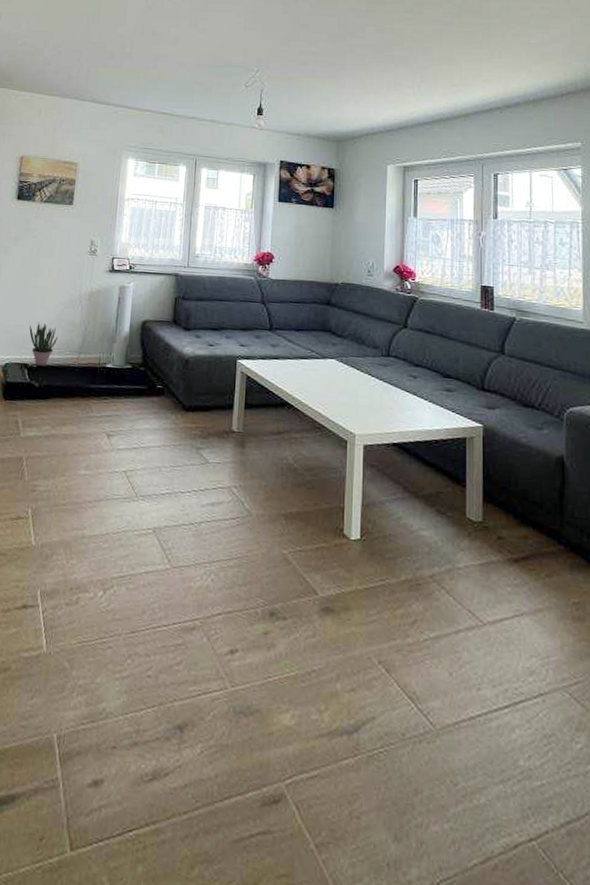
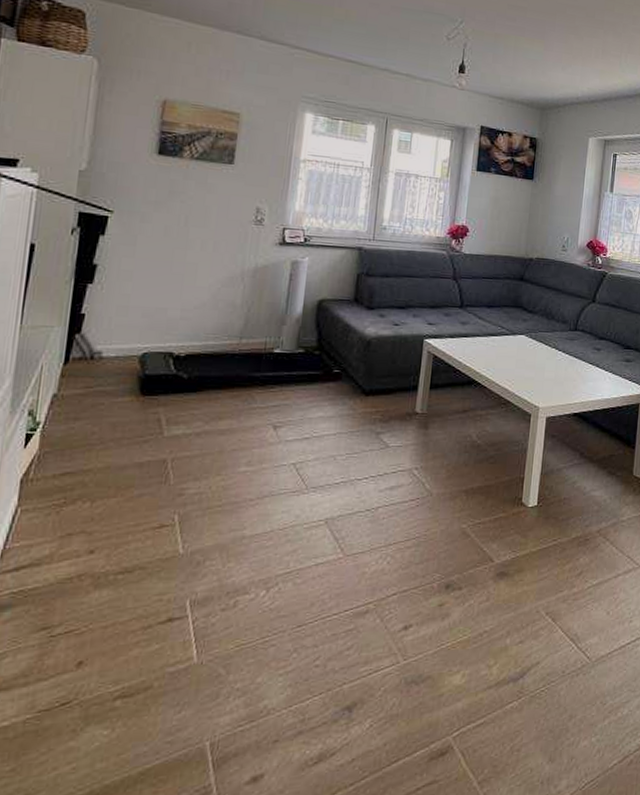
potted plant: present [29,322,59,366] -> none [175,303,214,355]

